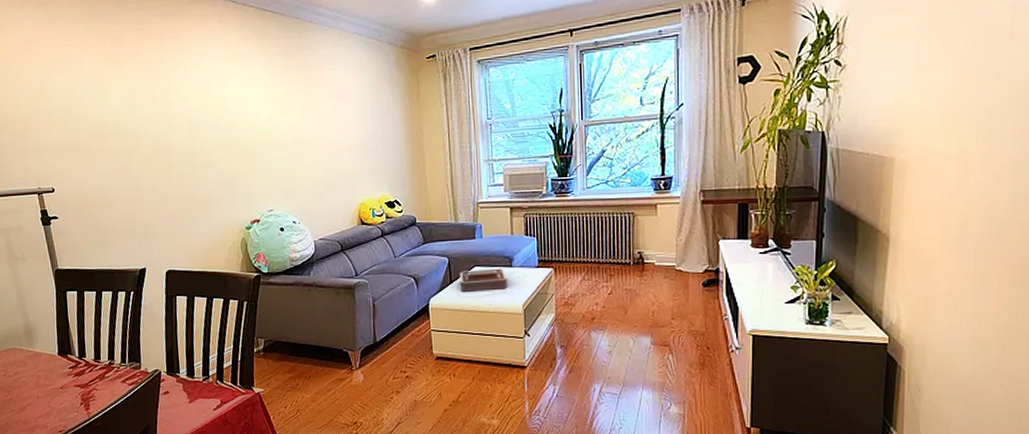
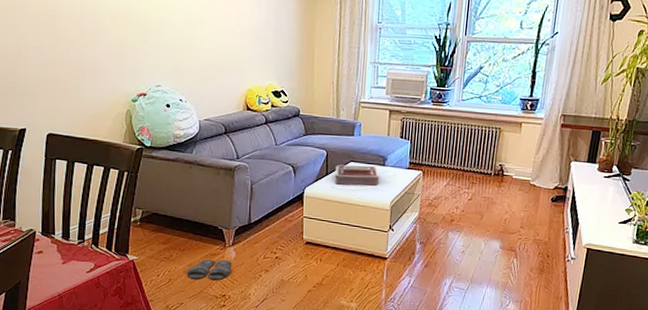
slippers: none [315,384,362,408] -> present [187,259,232,281]

